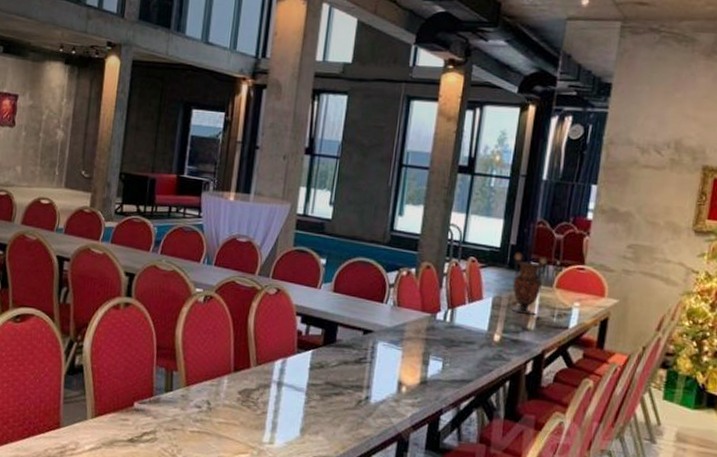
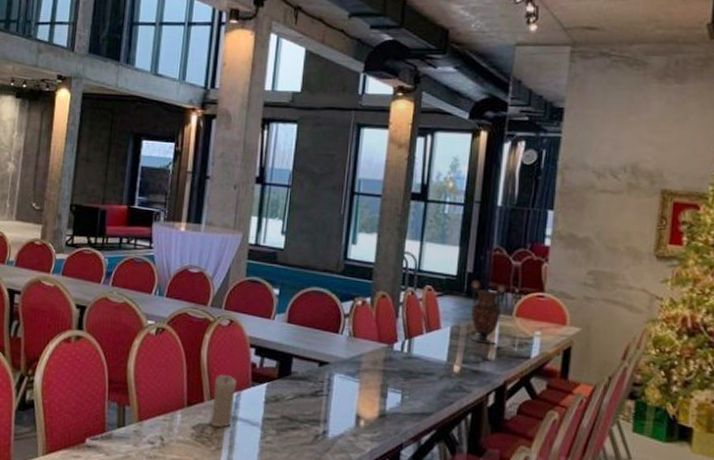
candle: none [255,341,282,393] -> present [210,374,236,428]

